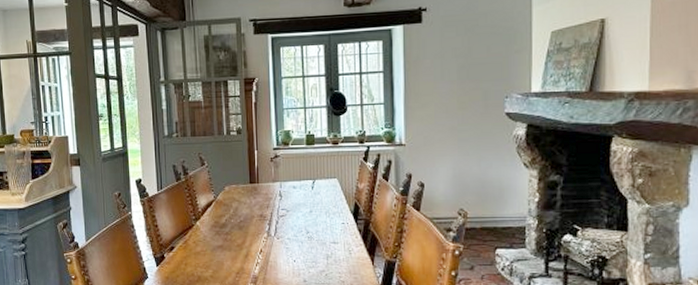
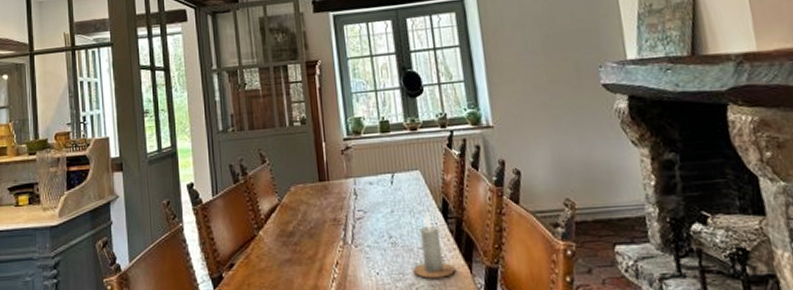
candle: none [324,212,360,267] -> present [413,211,456,278]

